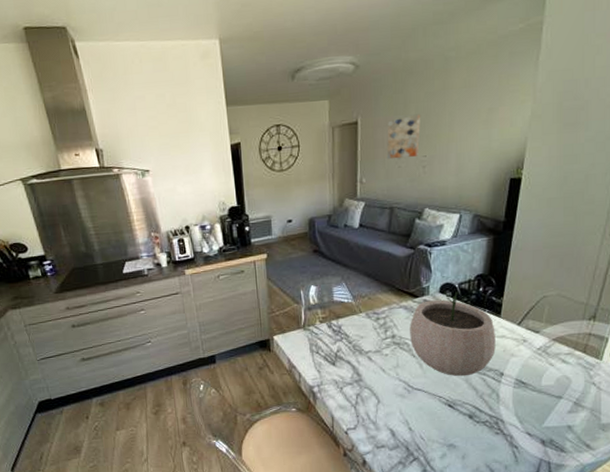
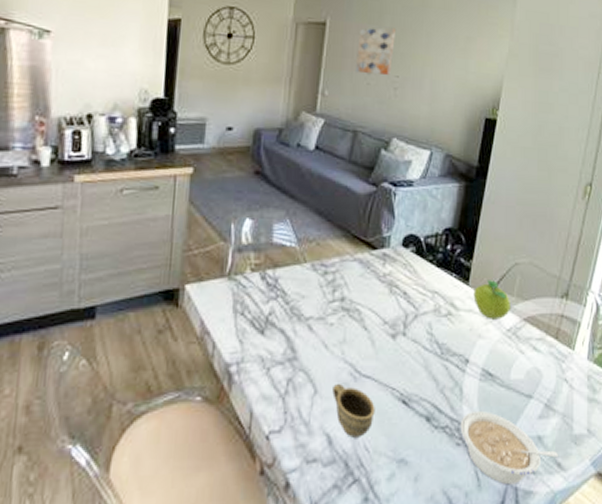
cup: none [392,396,427,431] -> present [332,384,375,438]
plant pot: present [410,291,496,377] -> none [363,244,462,361]
legume: none [498,409,588,461] -> present [460,411,559,485]
fruit: none [505,311,540,342] -> present [473,280,510,319]

